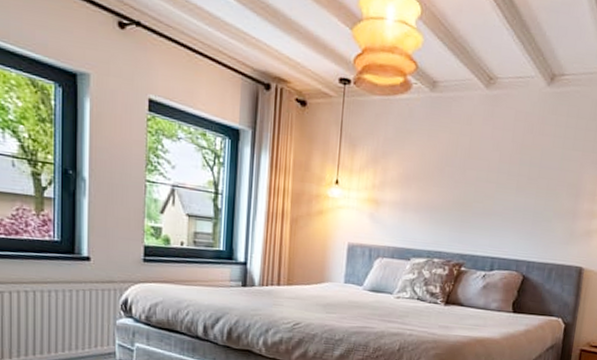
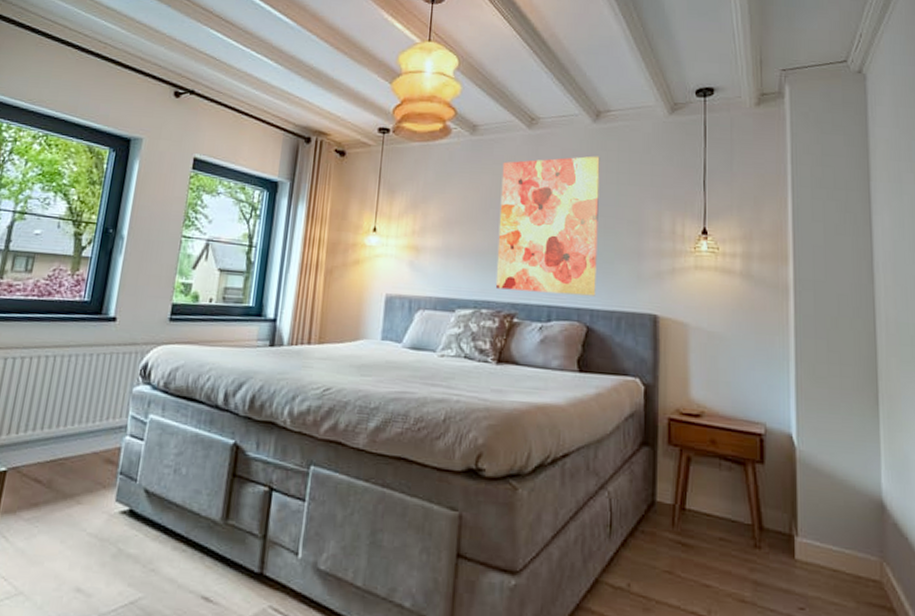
wall art: none [447,119,550,250] -> present [495,156,600,296]

